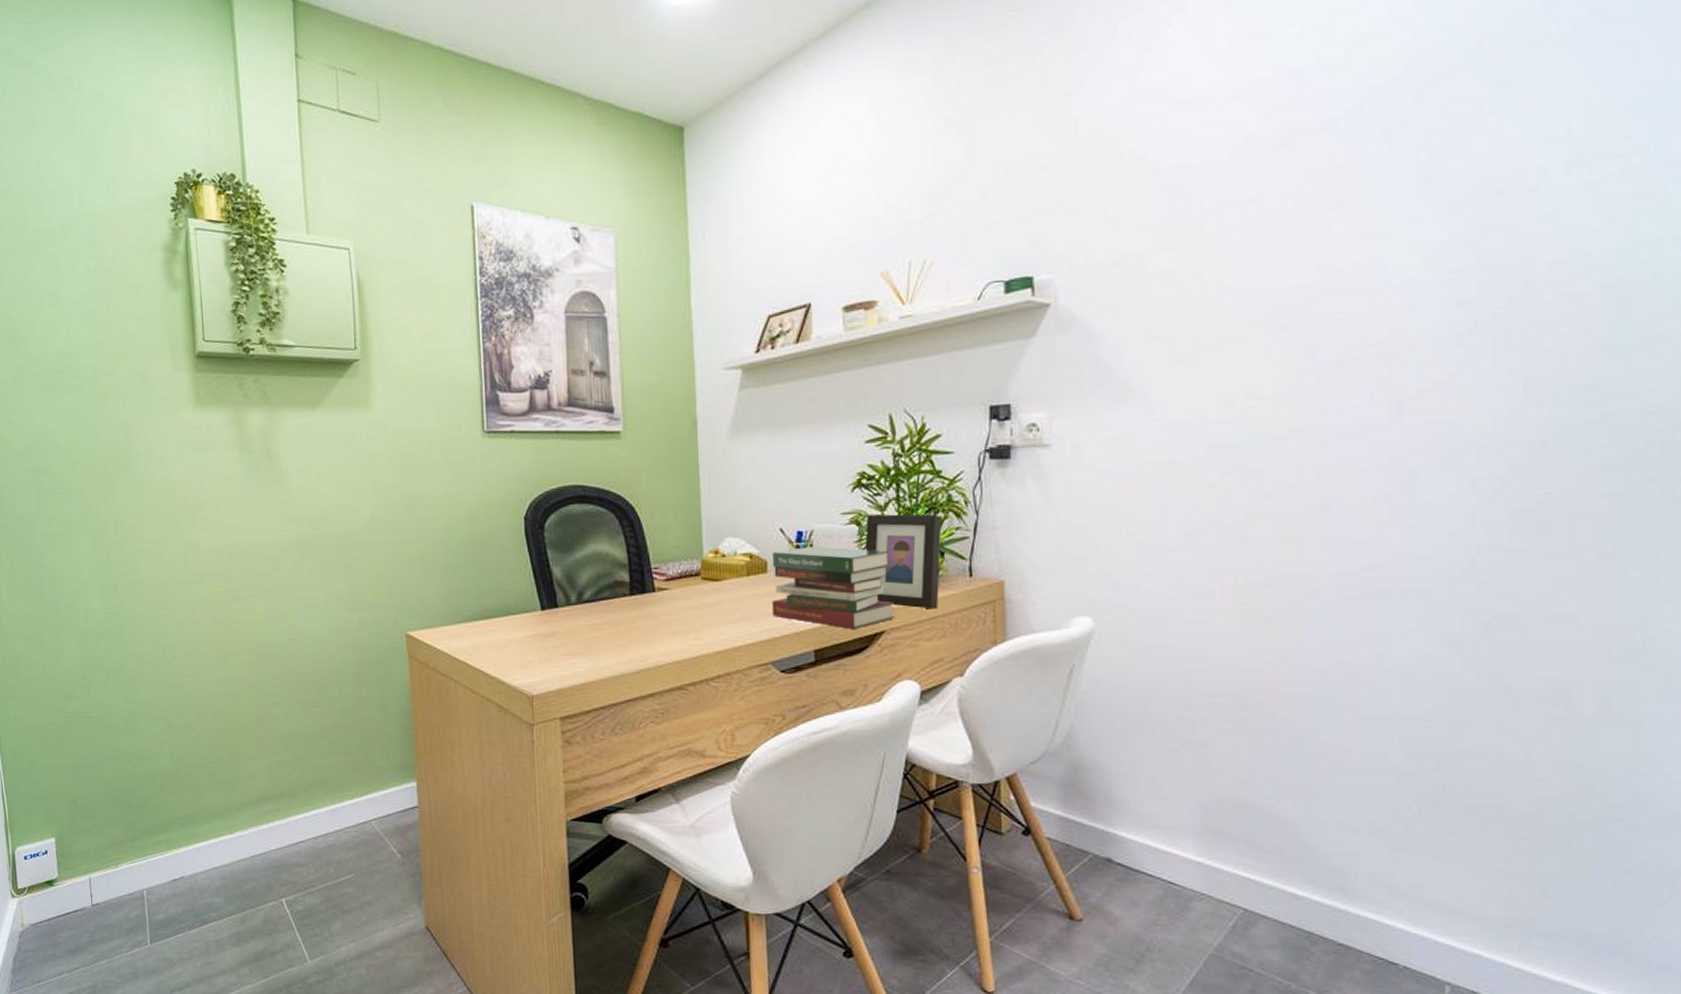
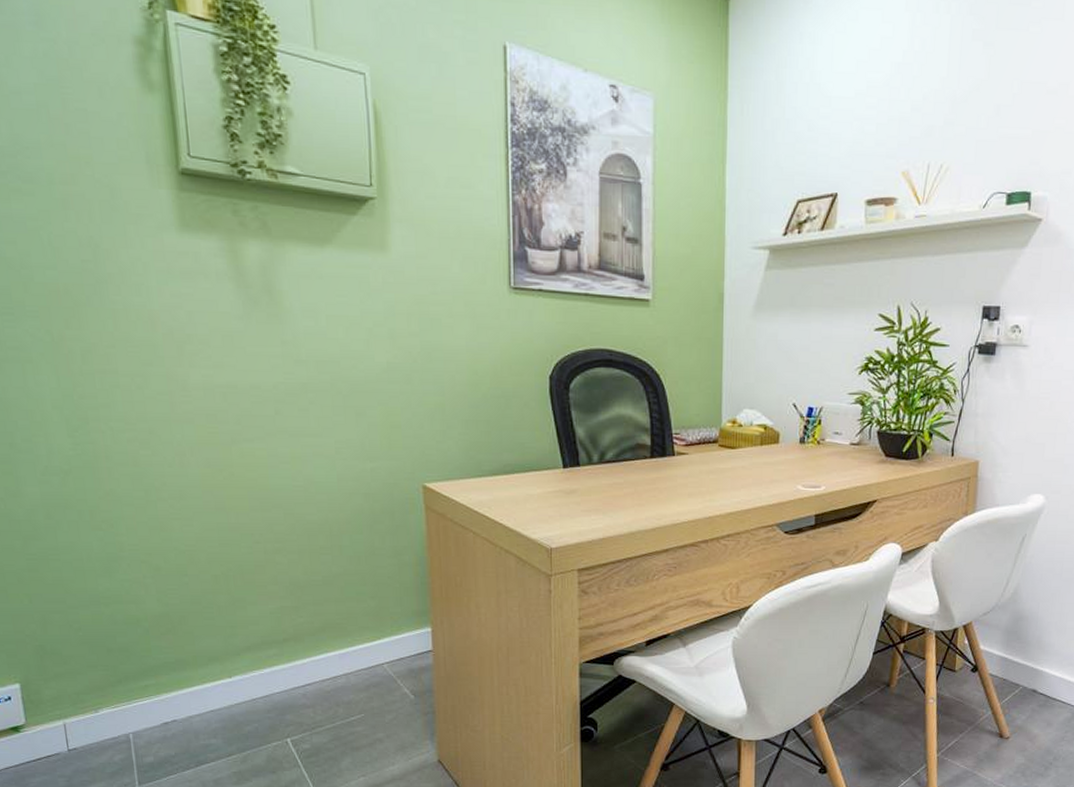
books: present [772,546,895,629] -> none [781,422,887,497]
picture frame: present [865,514,942,609] -> none [866,395,934,483]

